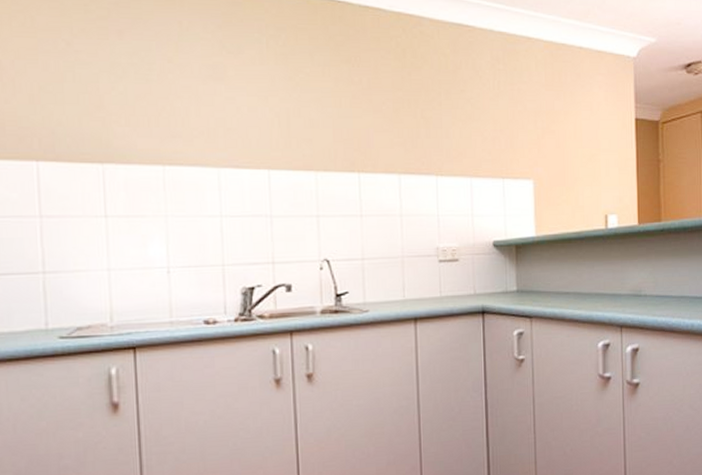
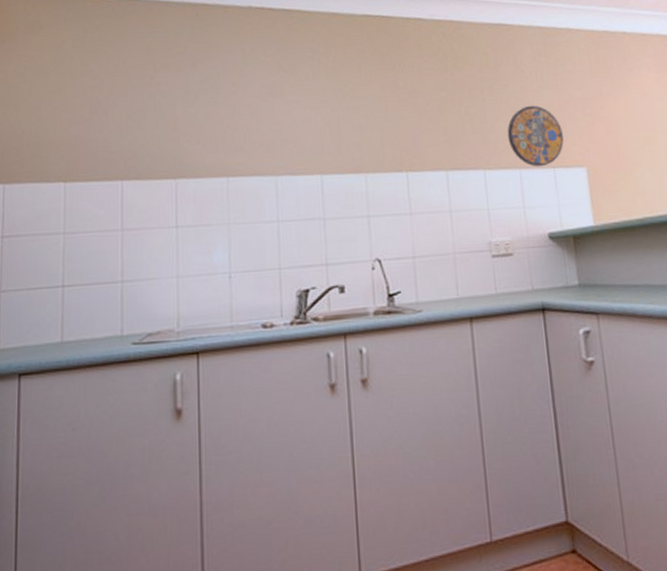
manhole cover: none [461,113,515,177] -> present [507,105,564,167]

